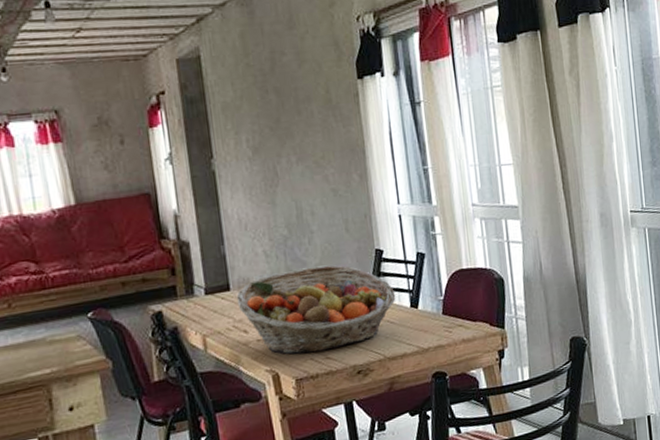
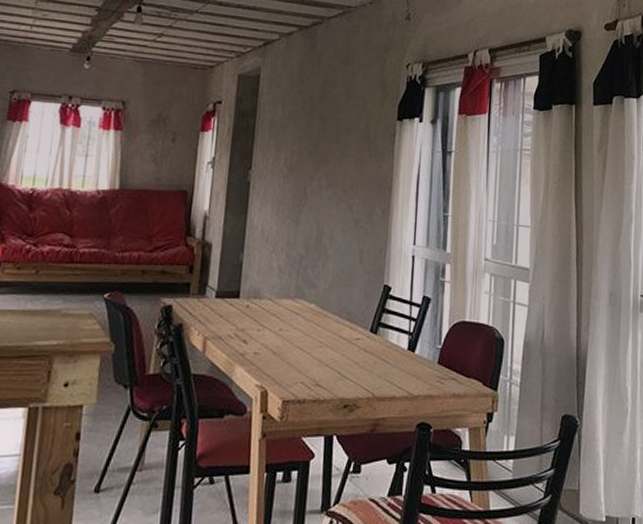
fruit basket: present [236,265,396,355] -> none [243,289,396,377]

